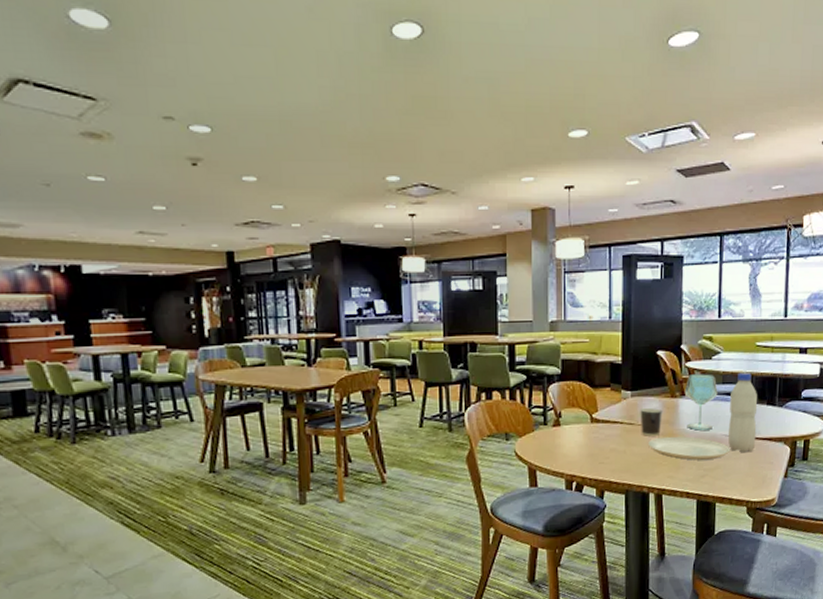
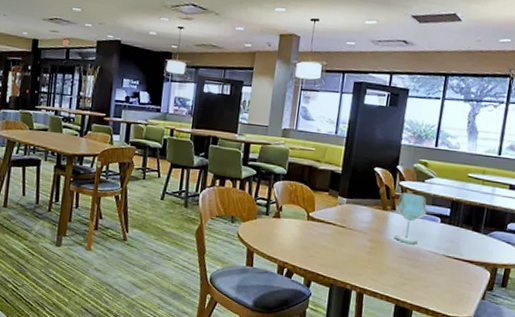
mug: present [640,408,663,436] -> none [351,215,373,241]
plate: present [648,436,731,461] -> none [356,243,433,271]
water bottle: present [728,372,757,453] -> none [431,197,464,270]

